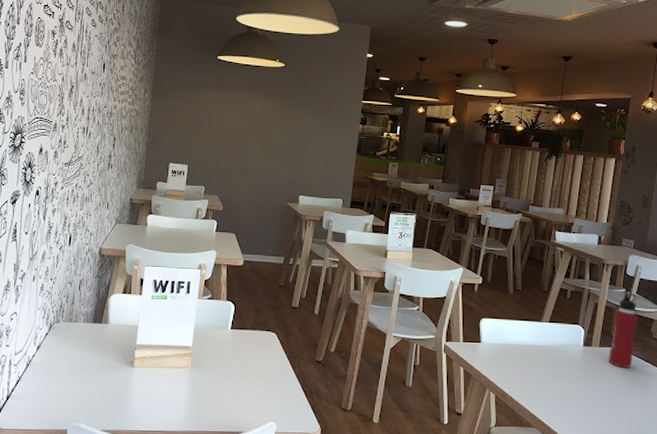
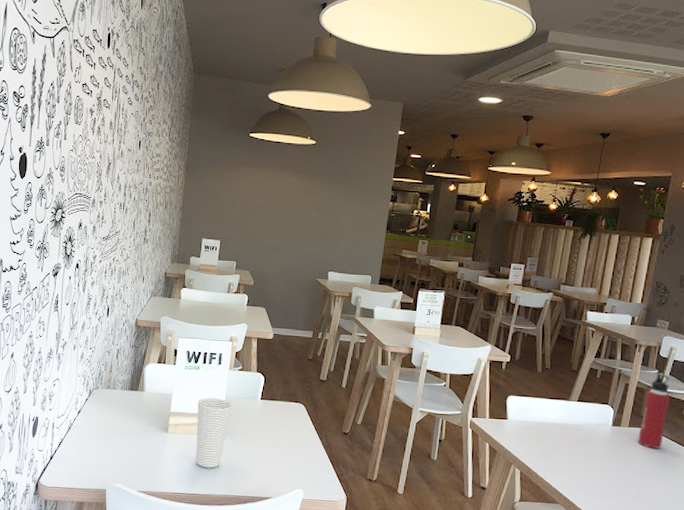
cup: none [163,329,202,403] -> present [196,398,233,469]

